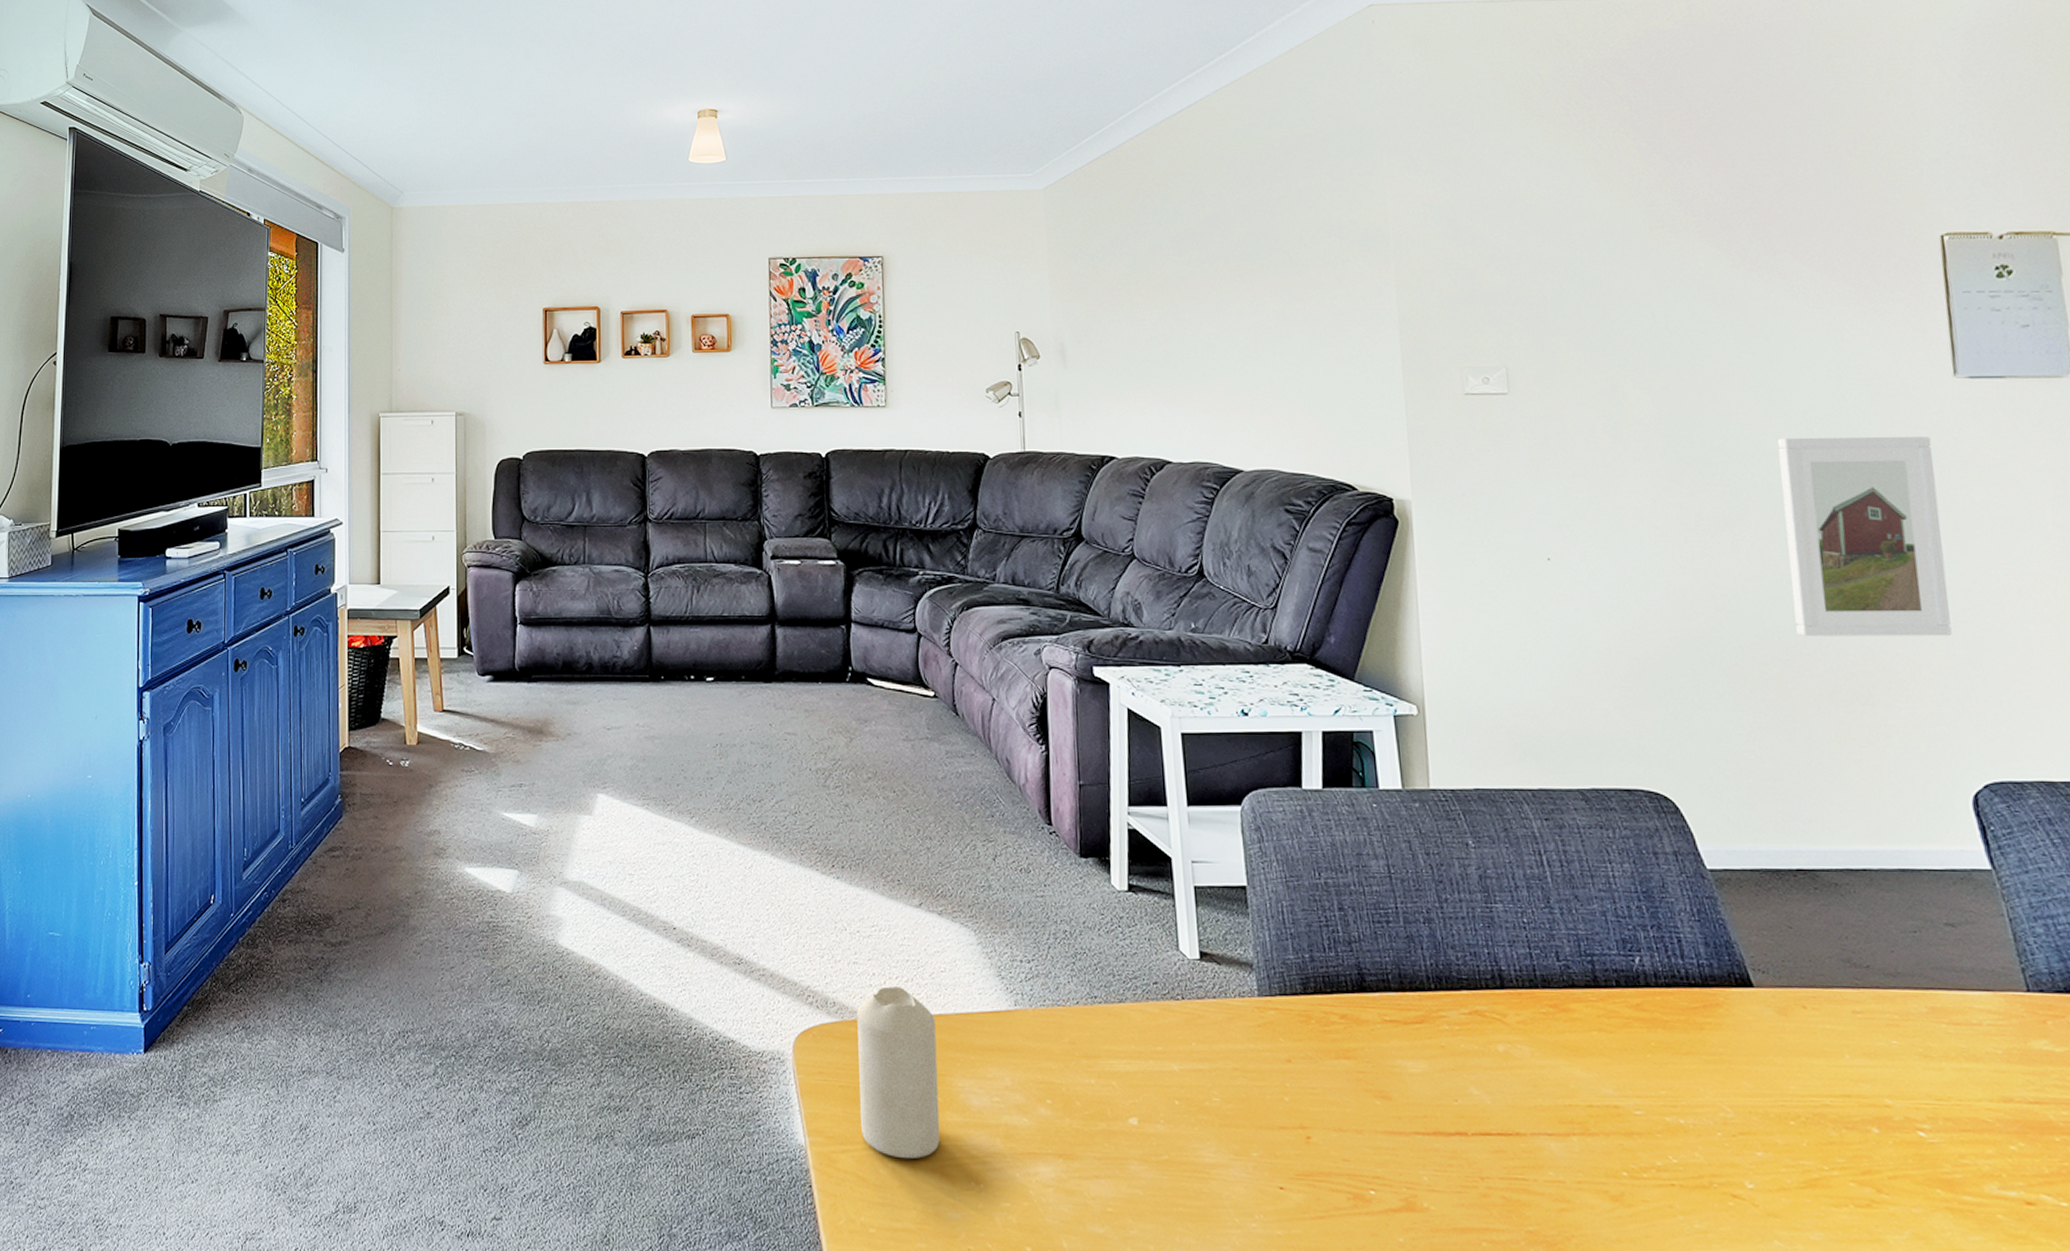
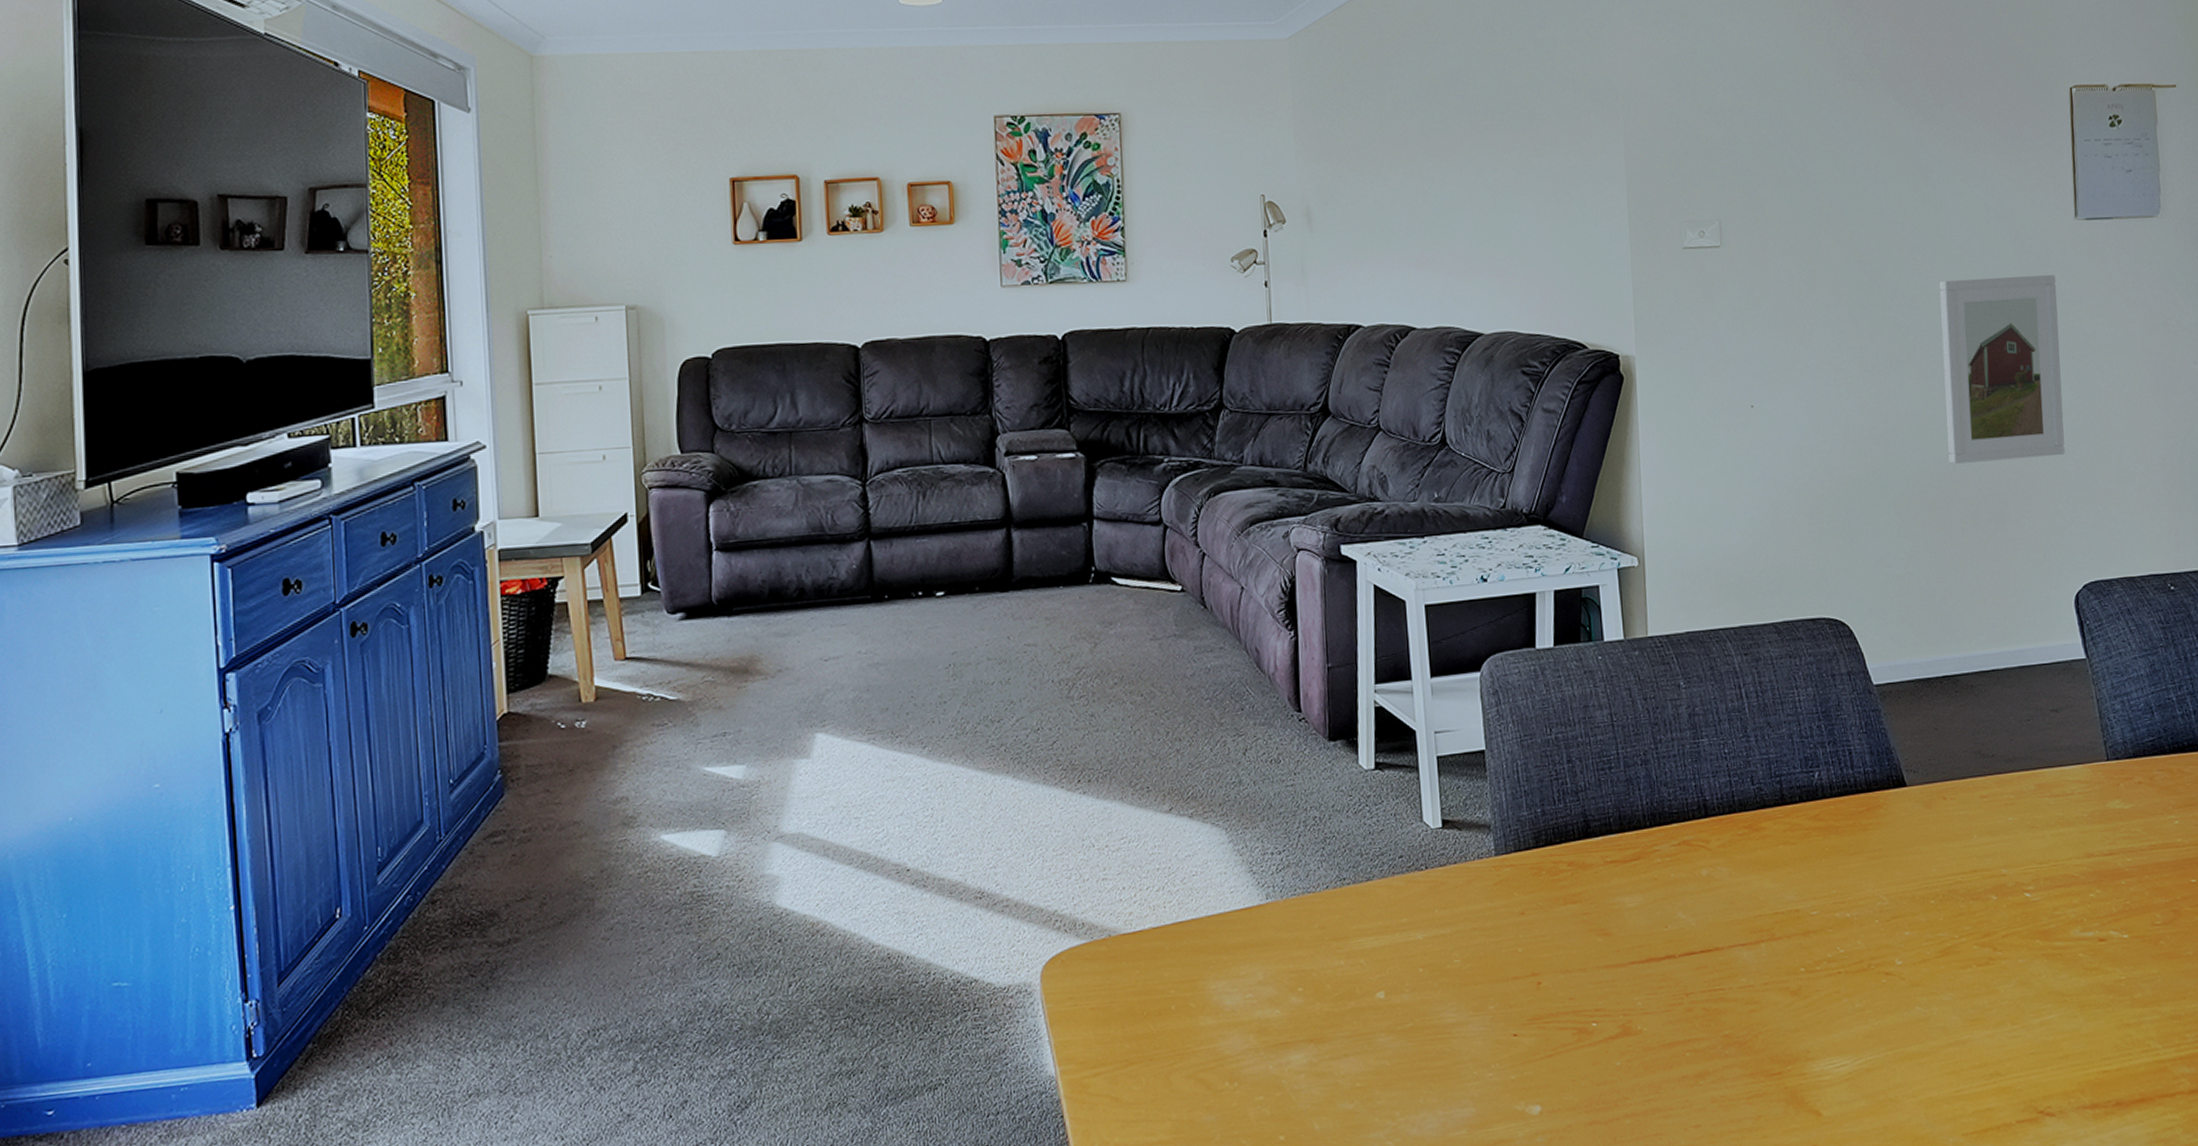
candle: present [857,986,940,1159] -> none [1107,897,1194,1072]

